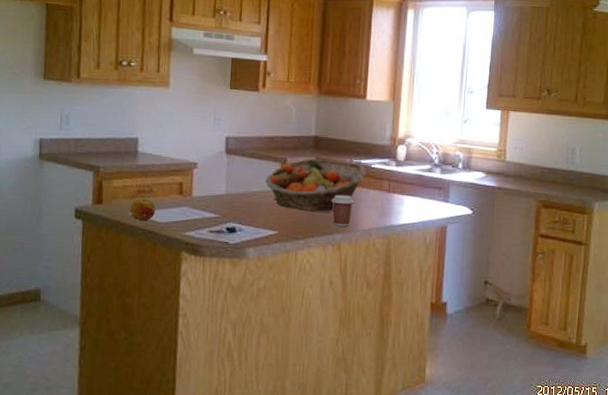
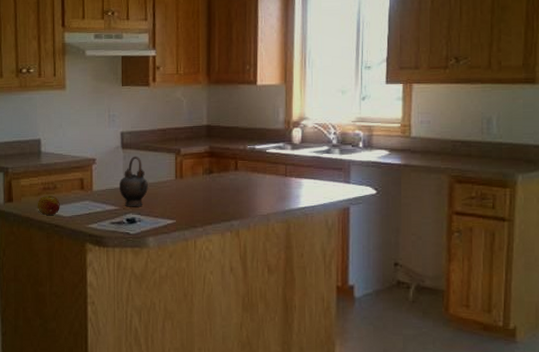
teapot: none [221,162,251,216] -> present [120,156,148,207]
fruit basket: present [264,159,367,211] -> none [160,147,262,199]
coffee cup: present [332,195,354,226] -> none [227,182,250,212]

